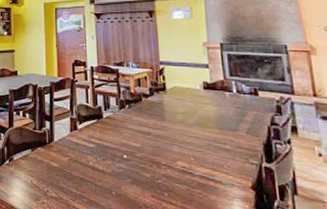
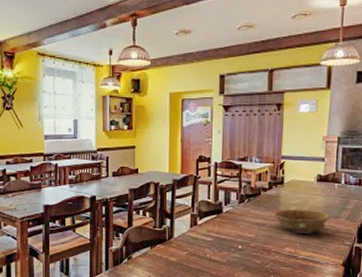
decorative bowl: none [158,118,227,147] -> present [273,209,331,233]

